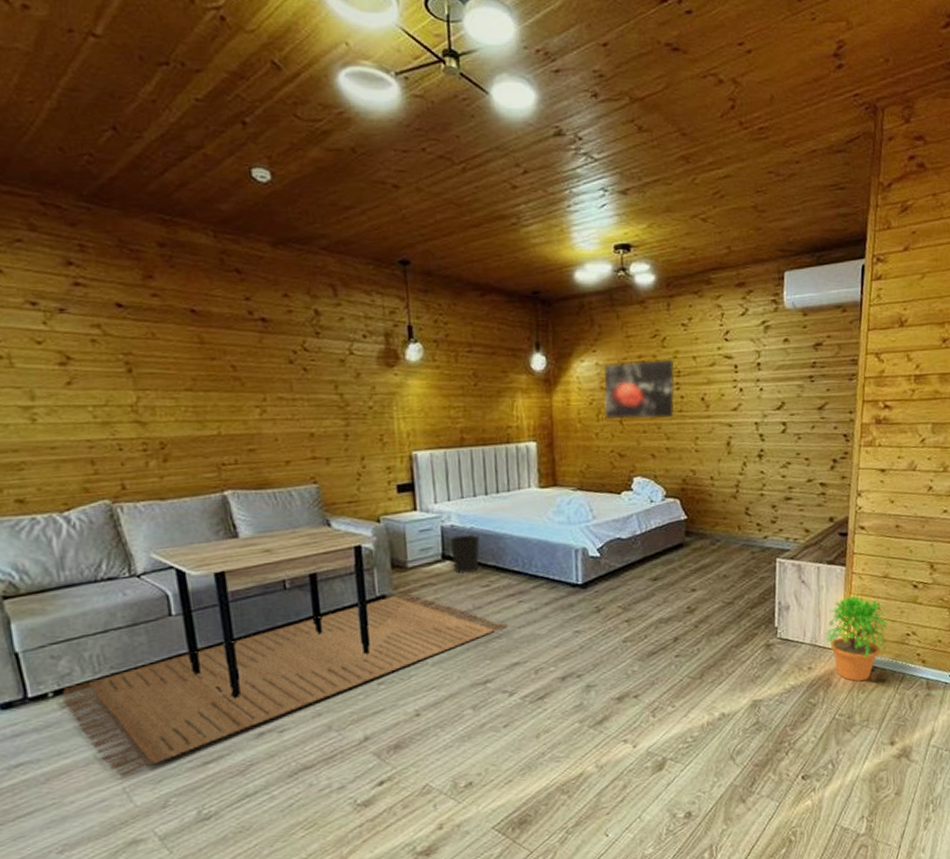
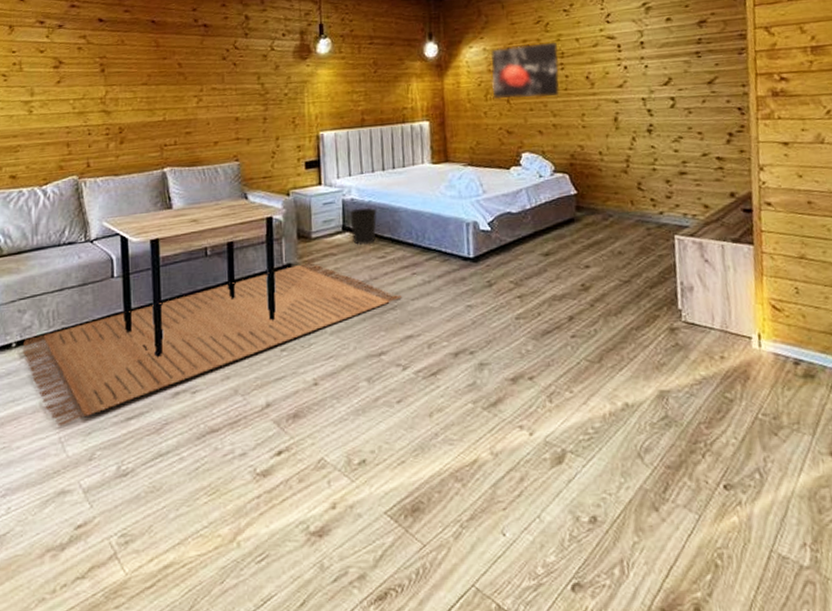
potted plant: present [824,595,889,682] -> none [736,277,811,377]

